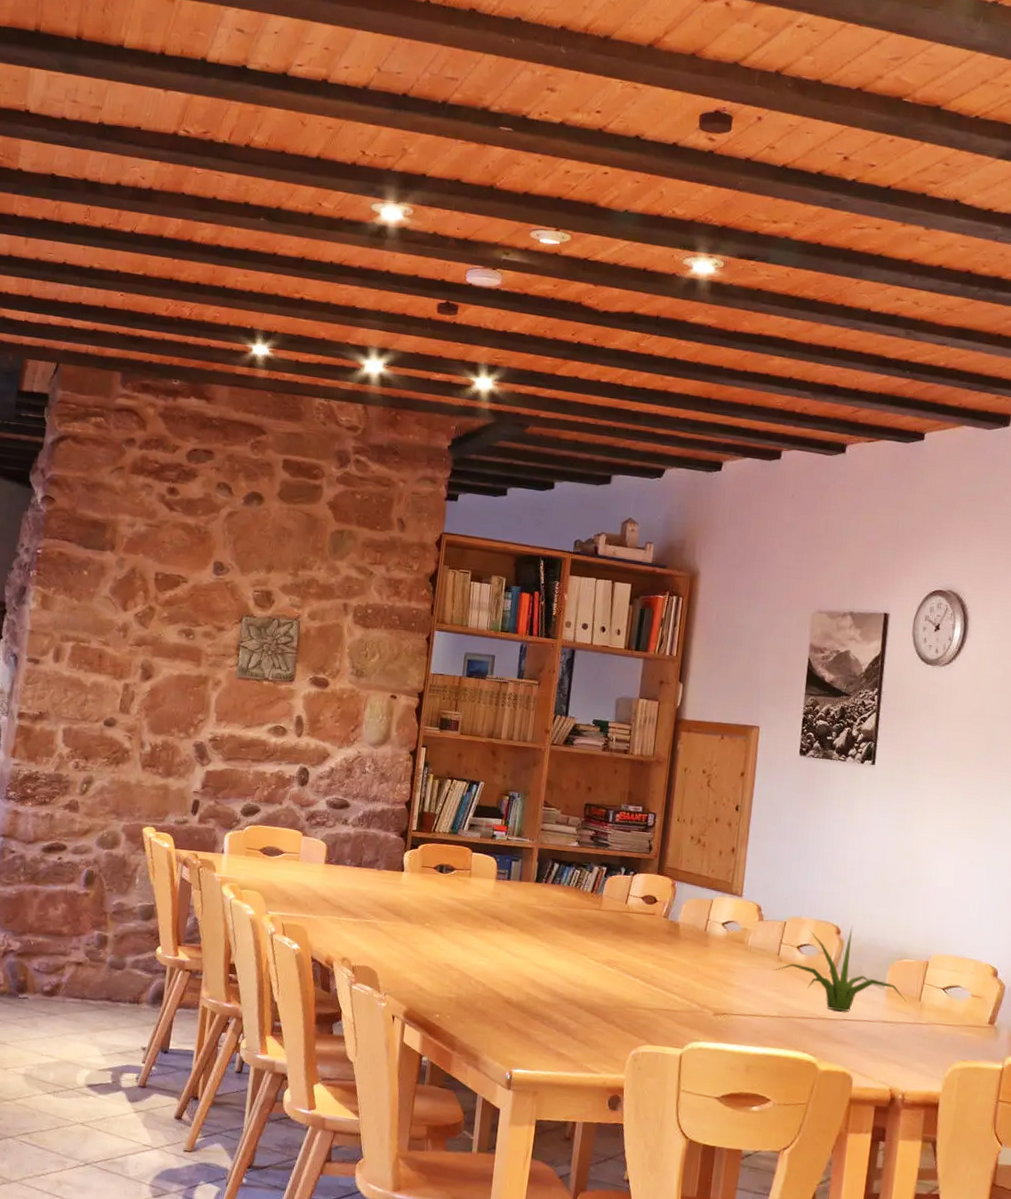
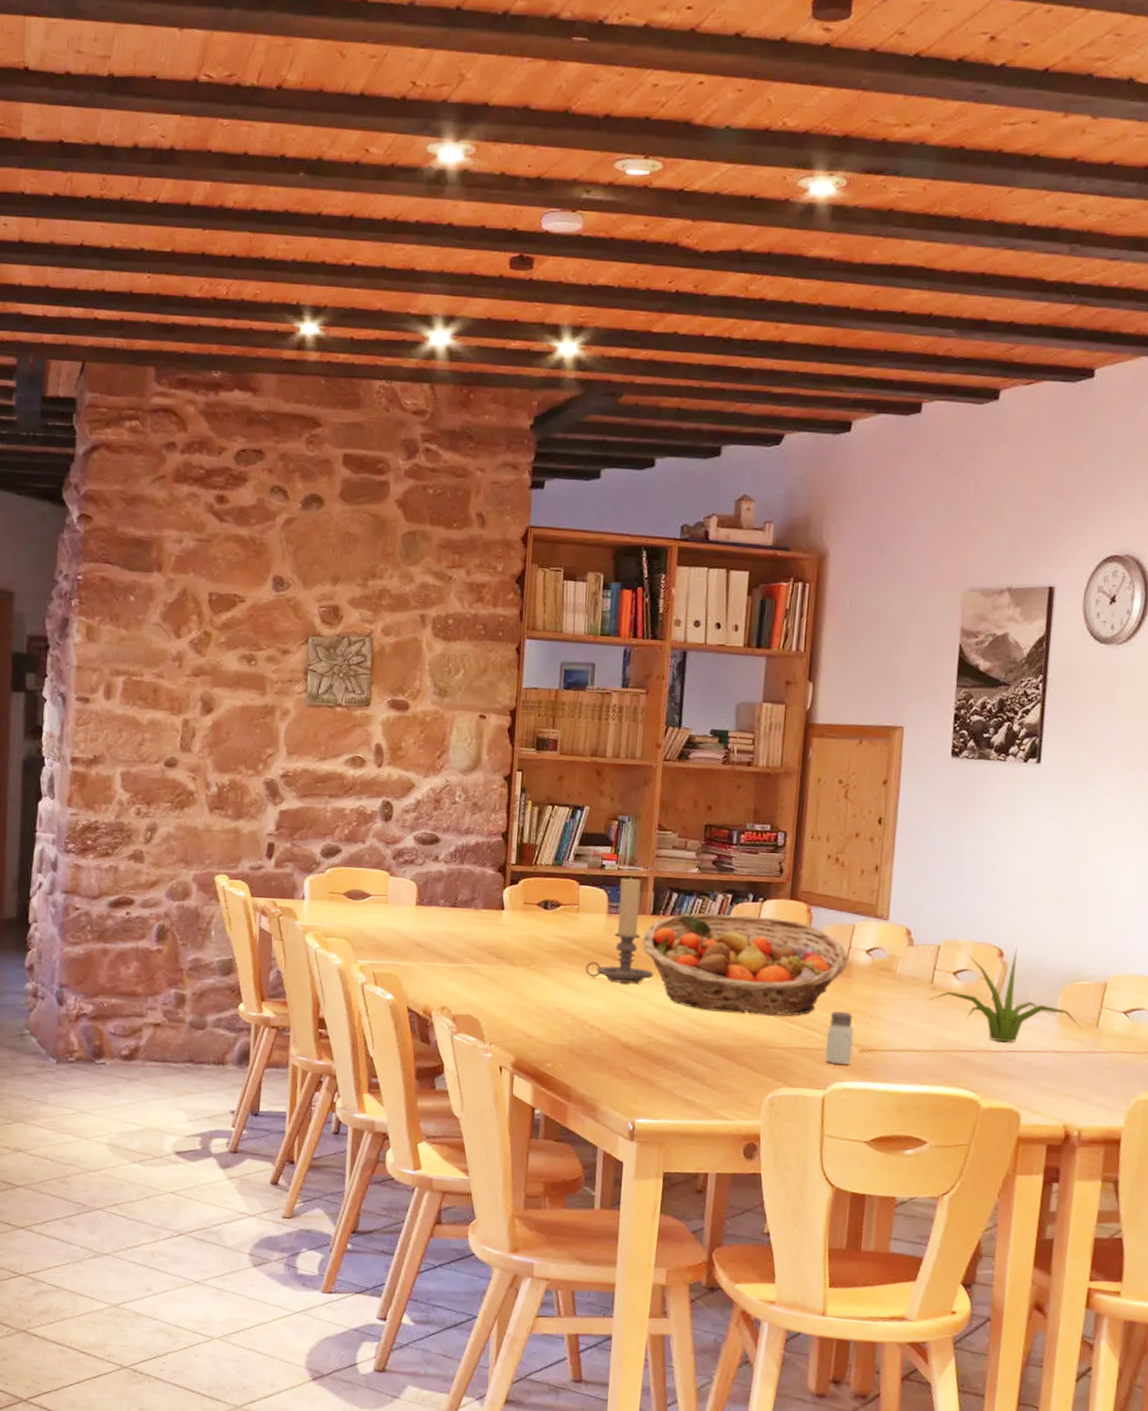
candle holder: none [473,847,535,944] -> present [585,877,654,984]
fruit basket: none [526,882,707,980] -> present [642,913,849,1016]
saltshaker: none [683,977,709,1027] -> present [825,1011,854,1065]

